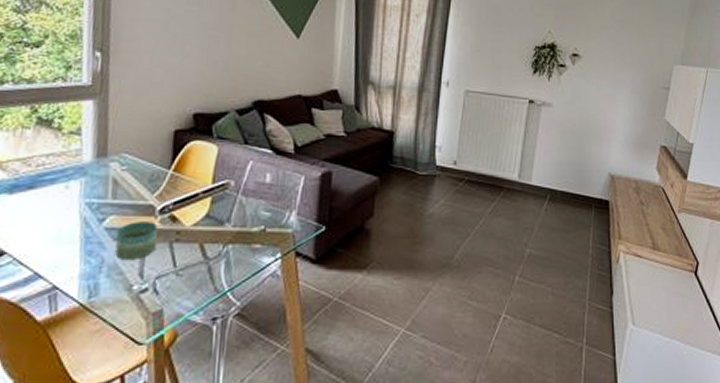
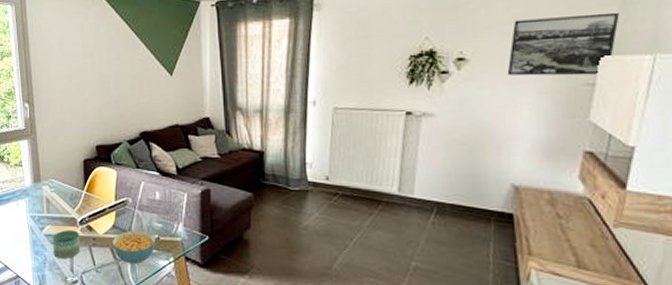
cereal bowl: none [201,220,262,264] -> present [111,230,157,265]
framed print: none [609,26,686,80] -> present [507,12,620,76]

